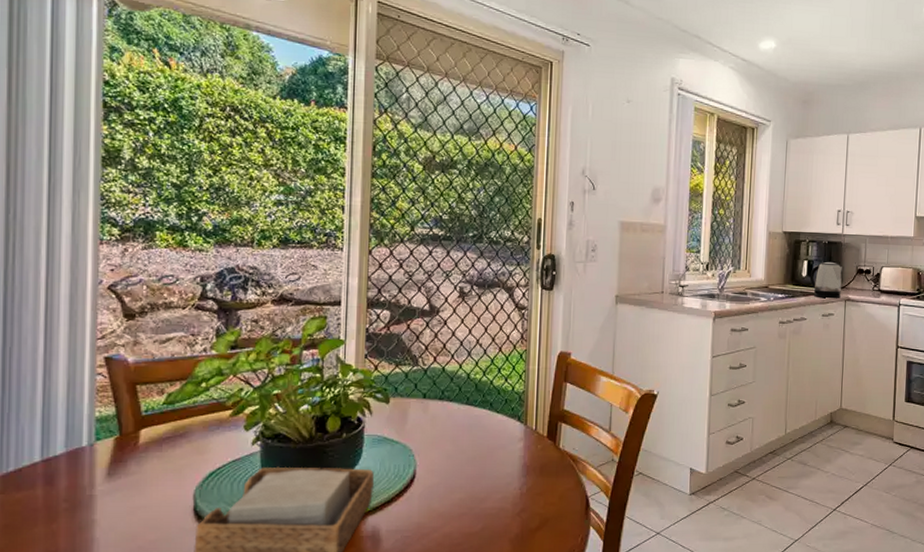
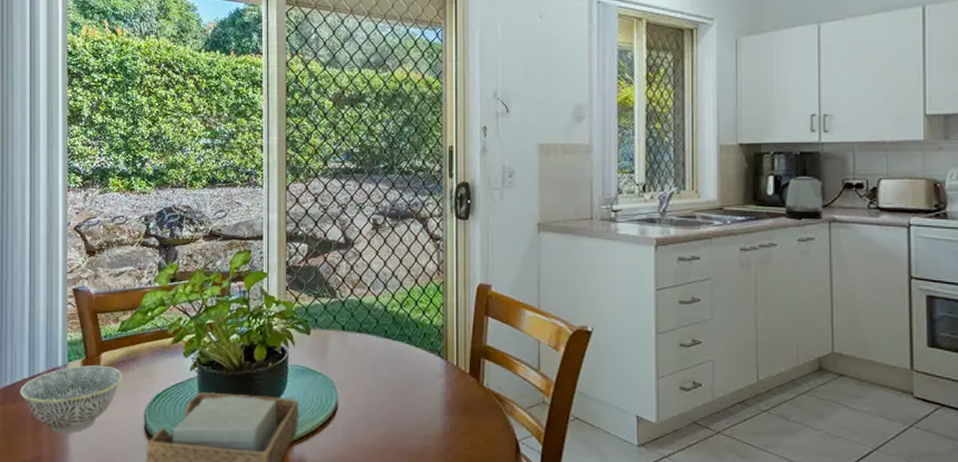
bowl: none [28,443,168,523] -> present [20,365,123,434]

